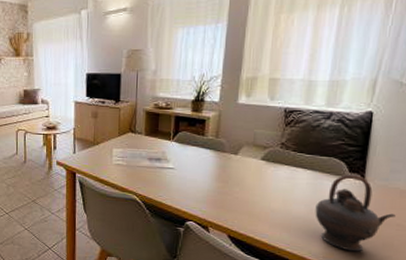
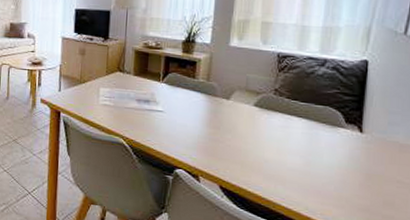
teapot: present [315,175,396,252] -> none [311,125,396,210]

